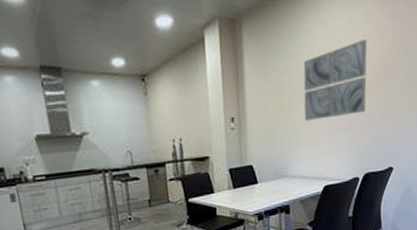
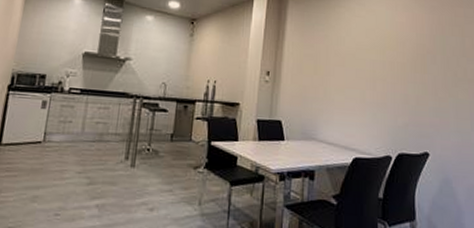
wall art: present [303,39,368,121] -> none [338,25,404,92]

